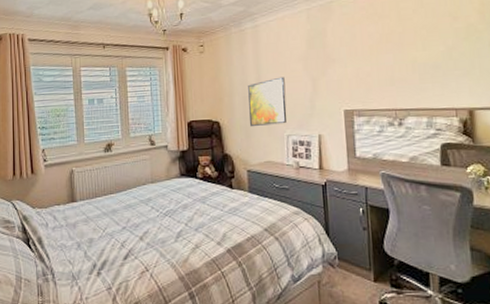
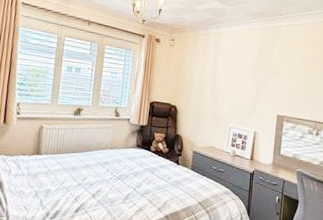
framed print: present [248,76,287,127] -> none [201,78,235,118]

